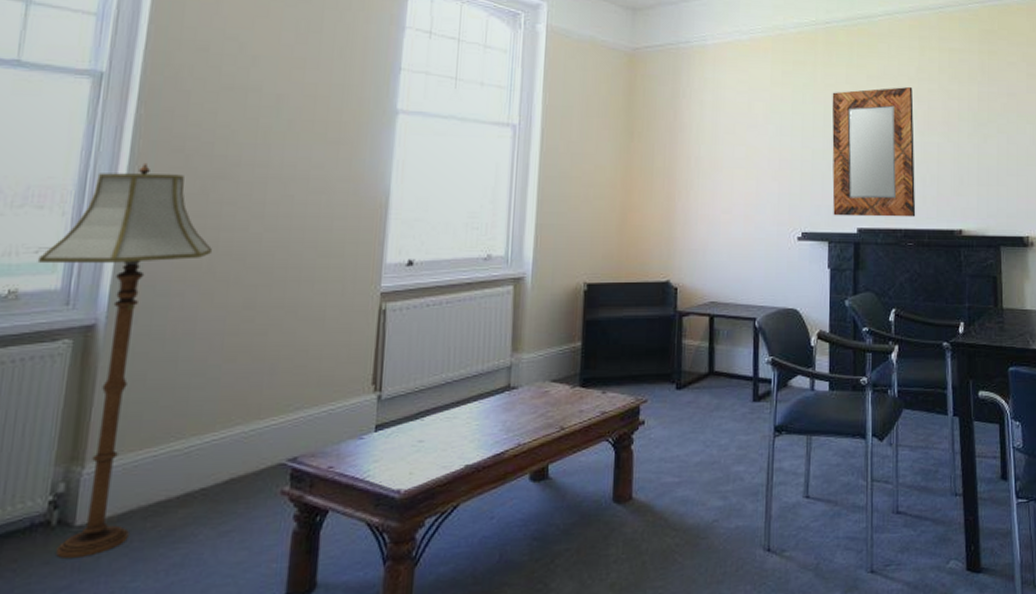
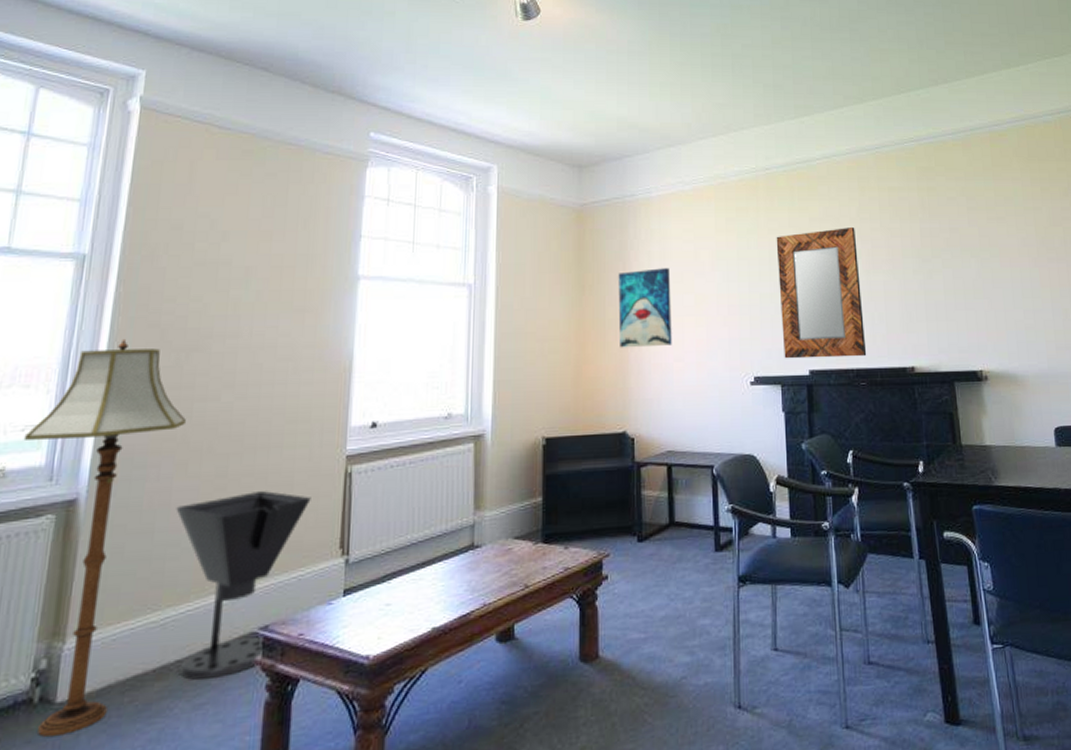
umbrella stand: none [201,323,343,508] -> present [176,490,311,680]
wall art: none [667,118,722,198] -> present [618,268,672,348]

